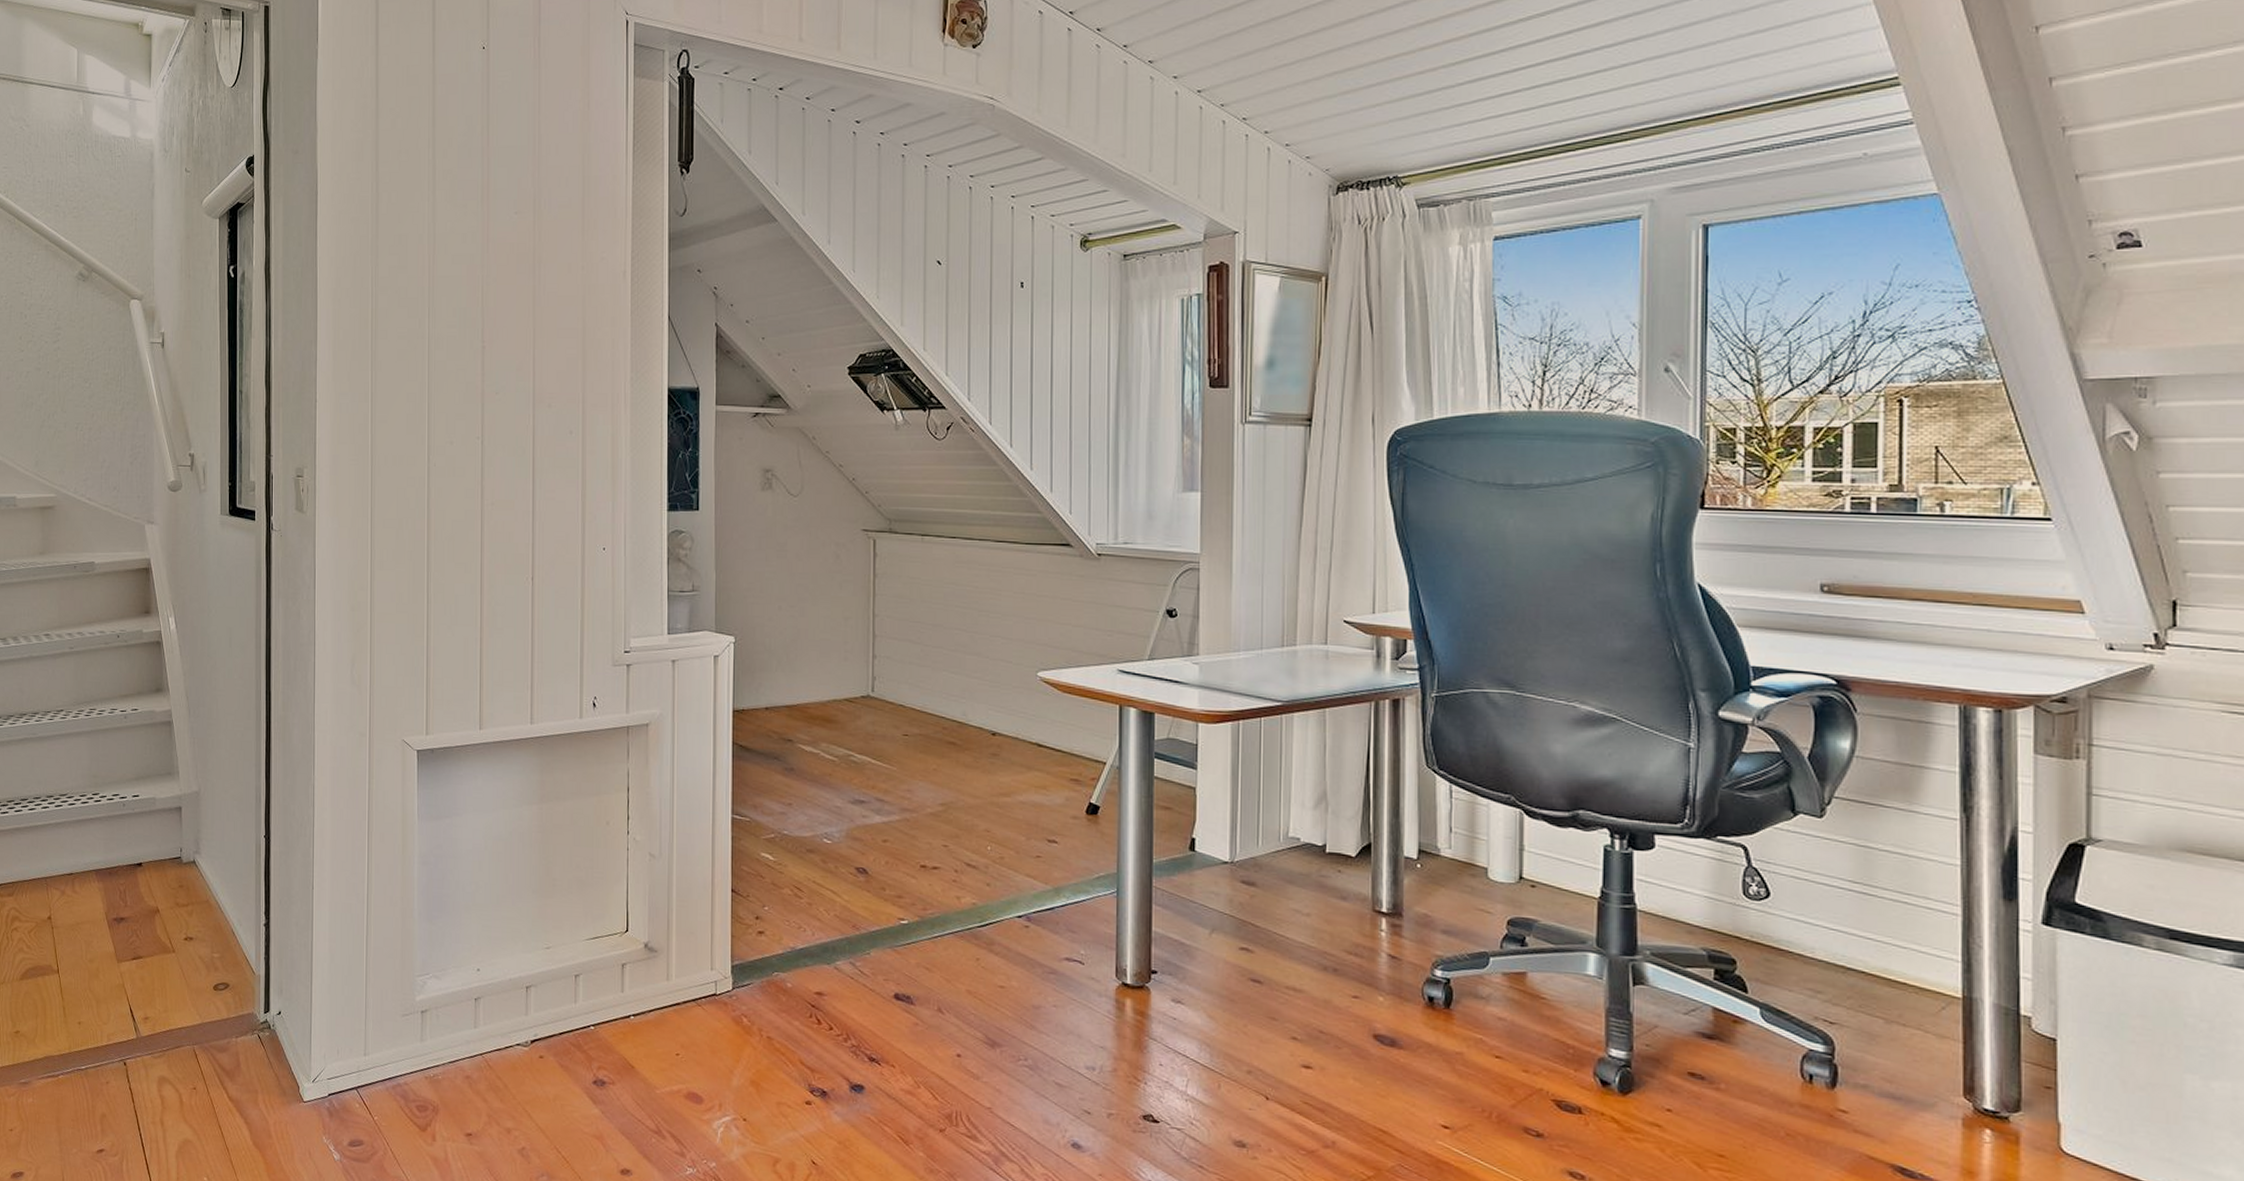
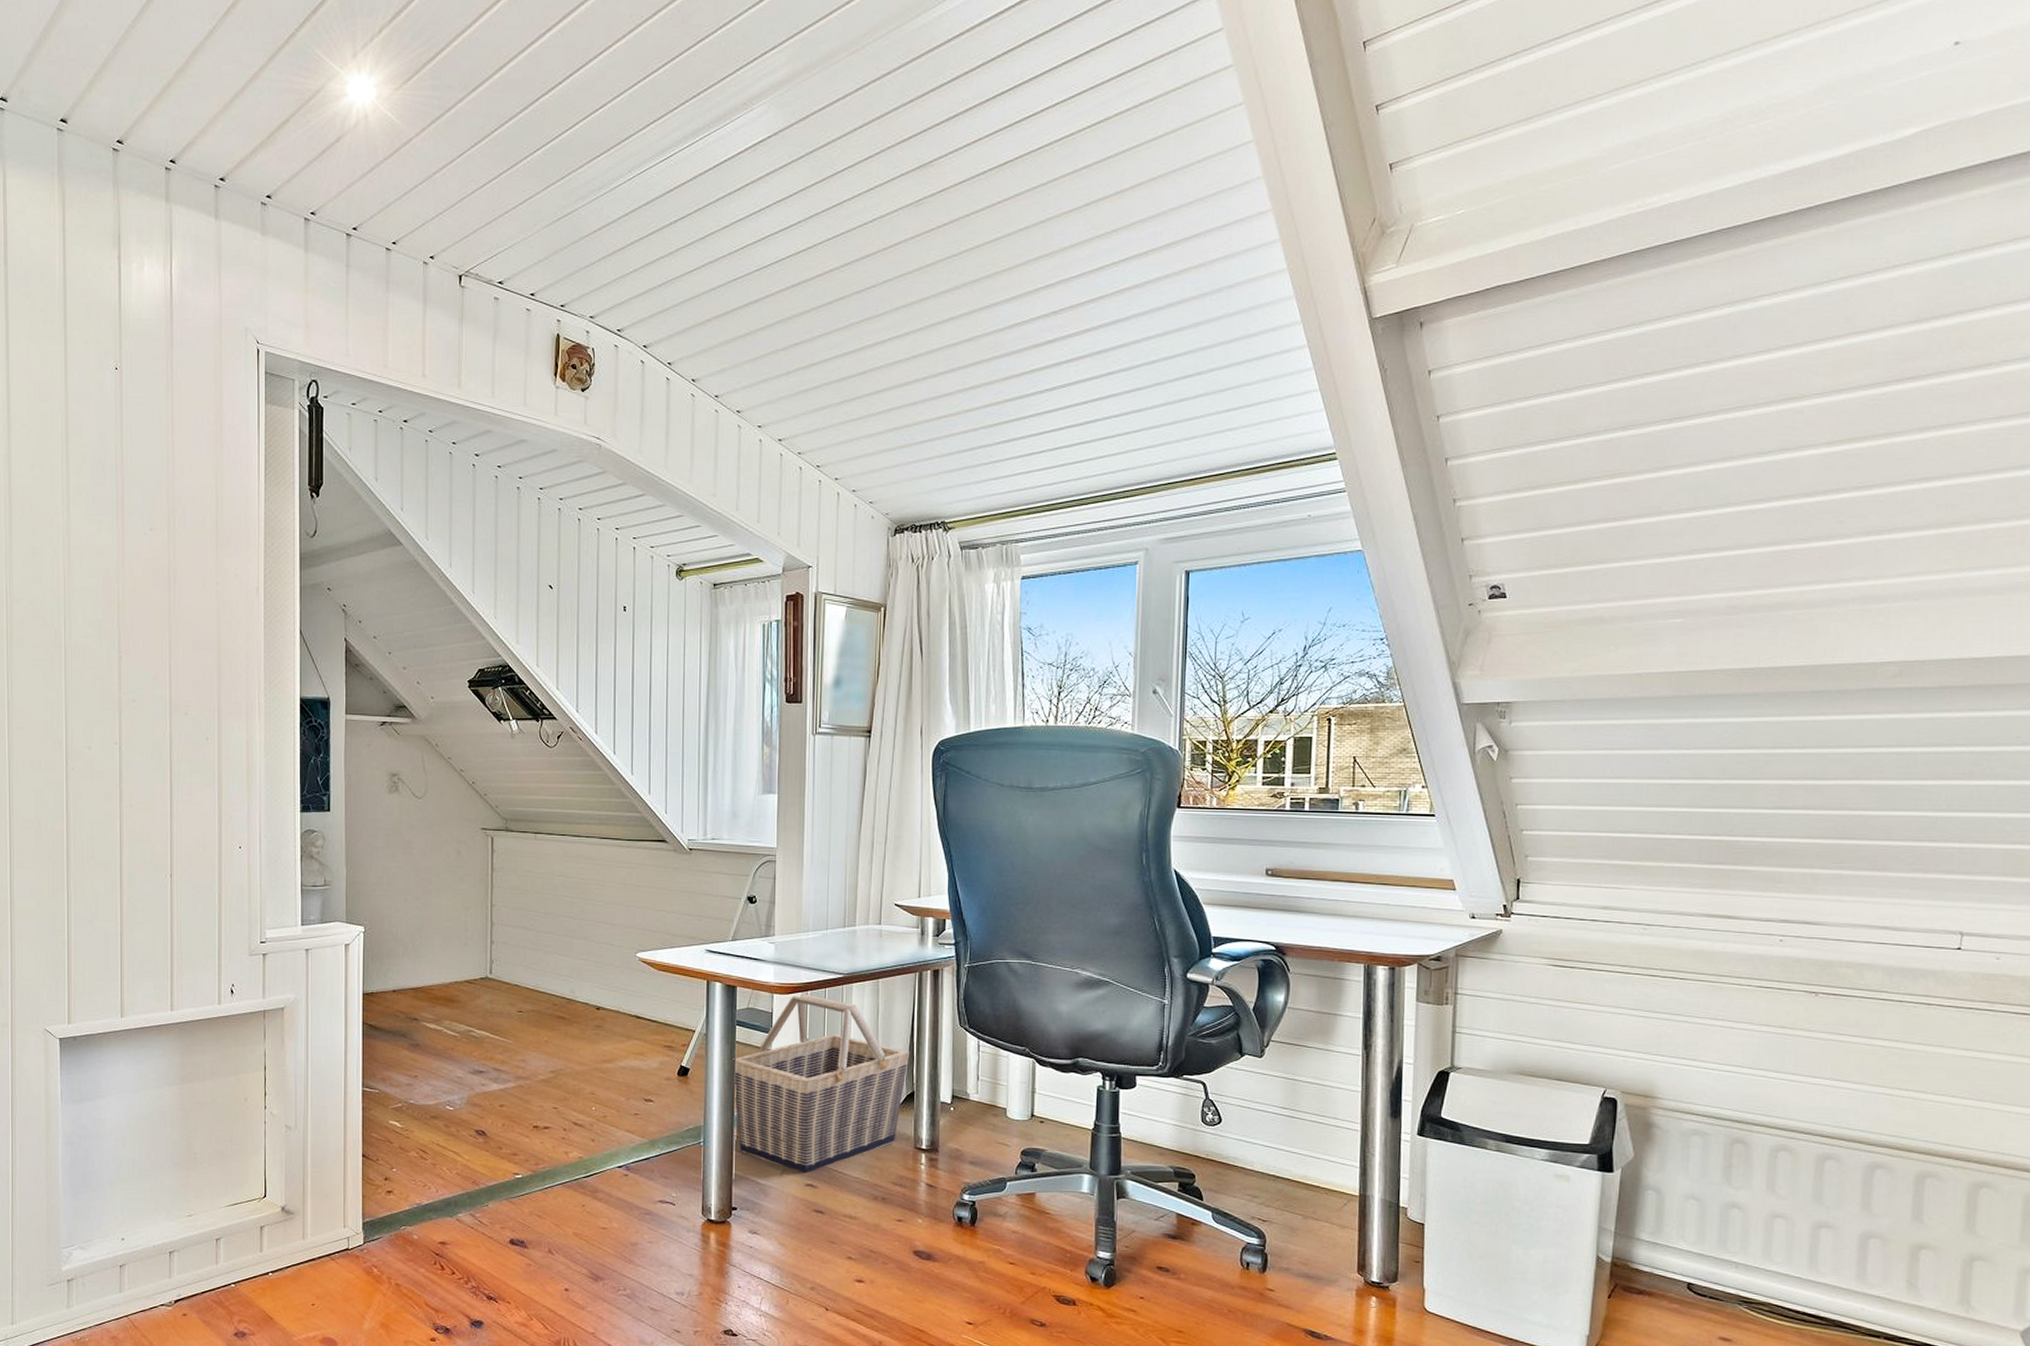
basket: none [1151,722,1364,935] -> present [733,993,909,1174]

